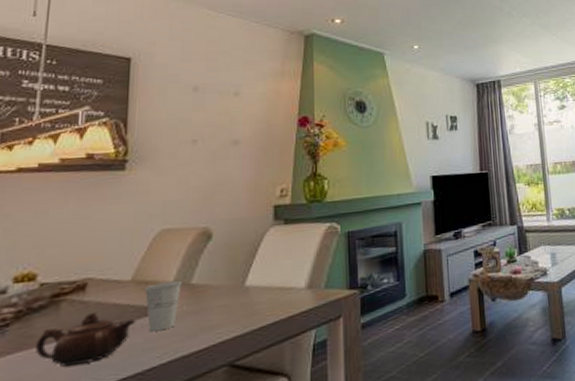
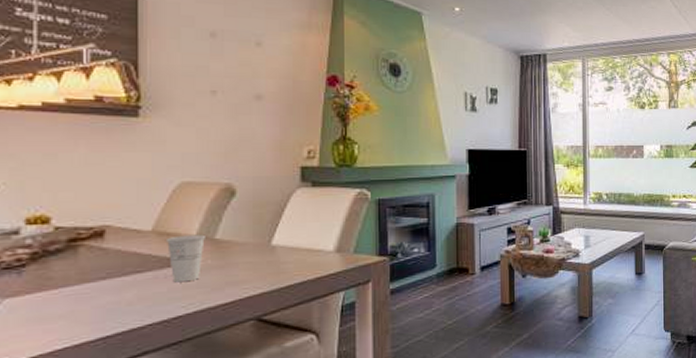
teapot: present [34,311,136,367] -> none [54,259,159,310]

